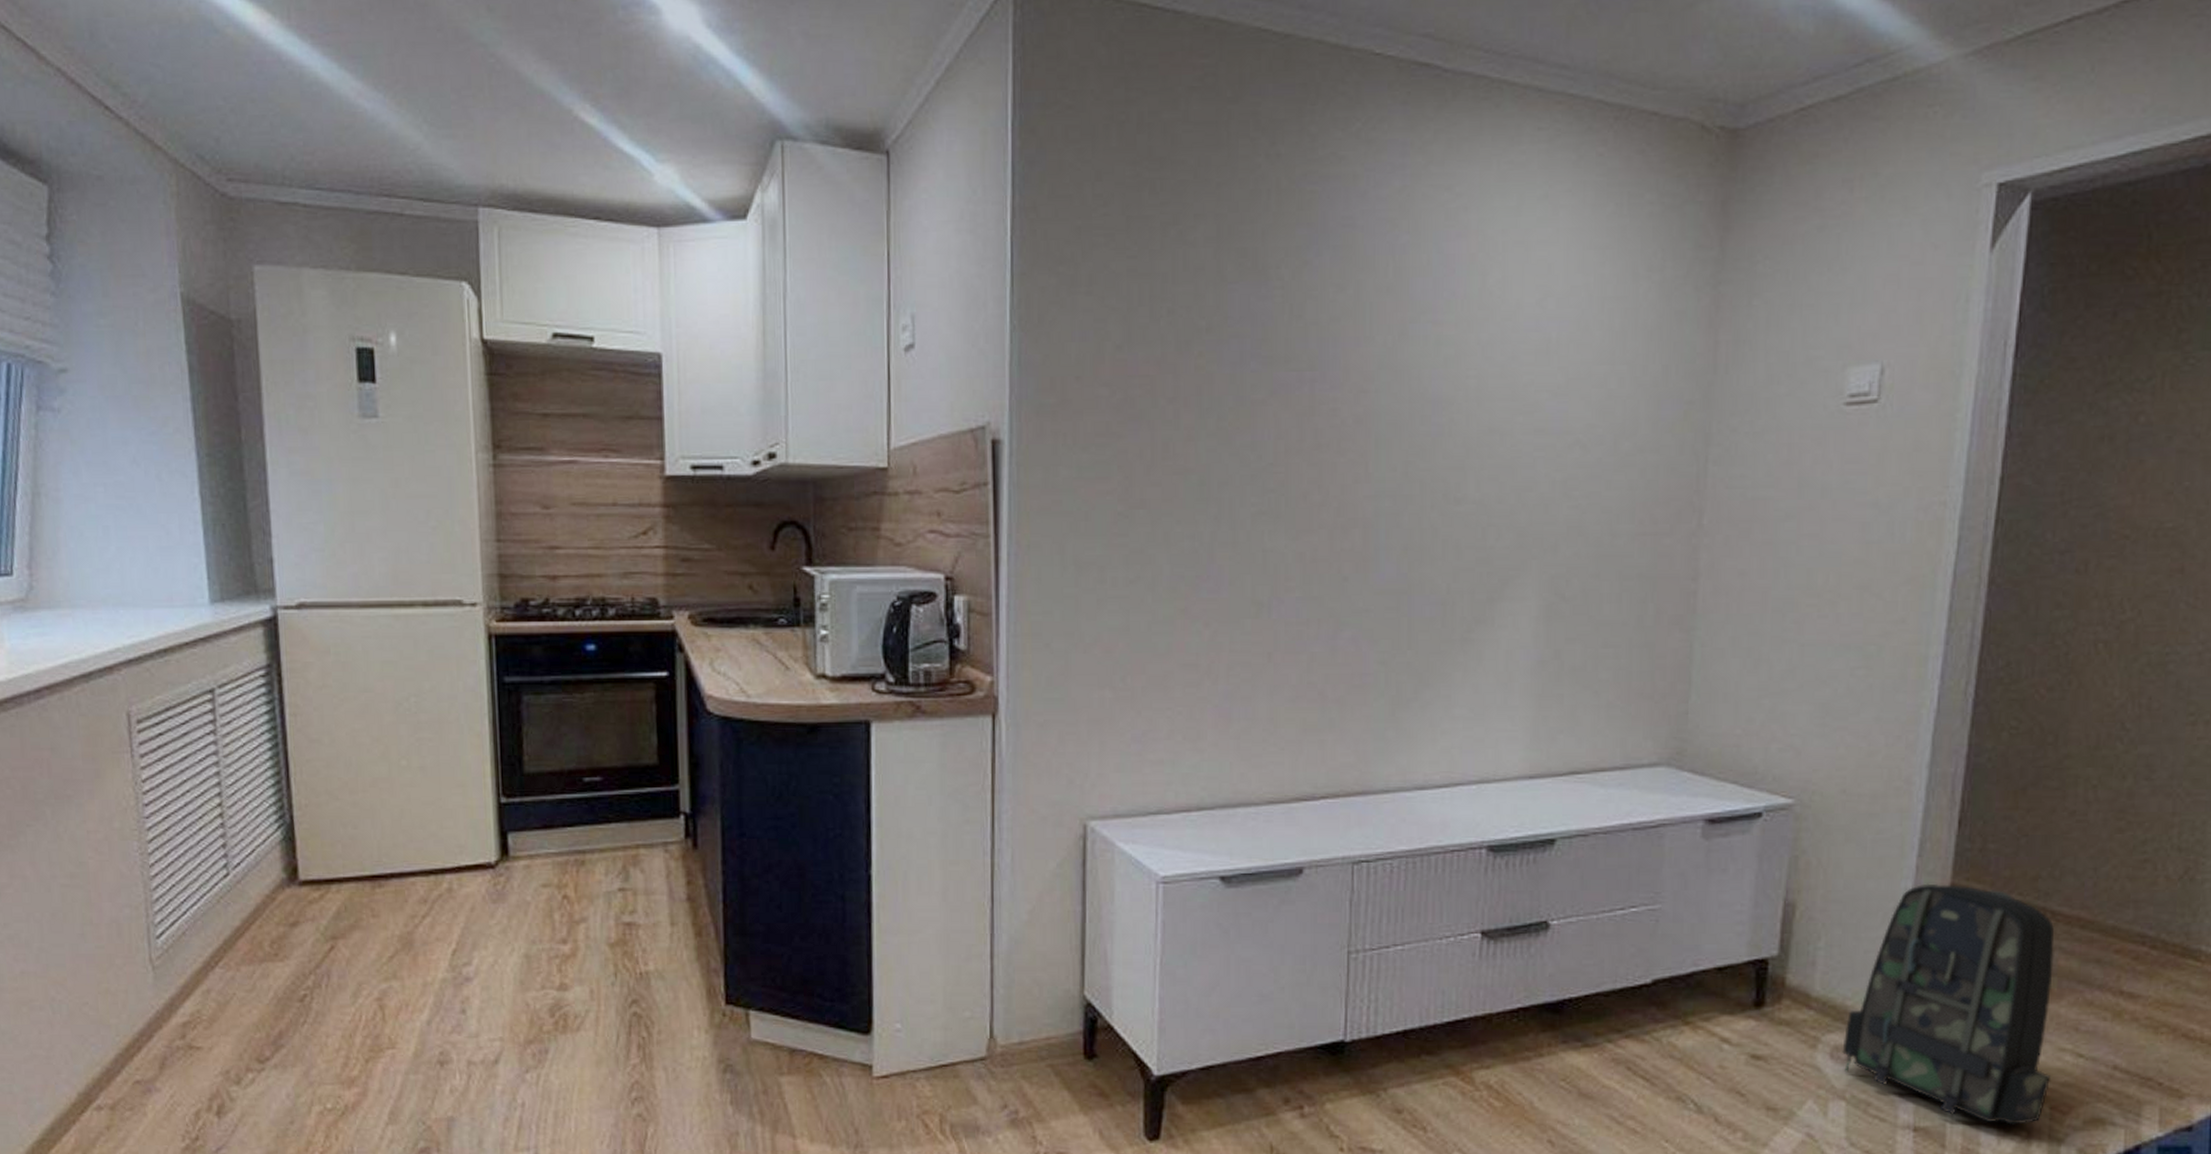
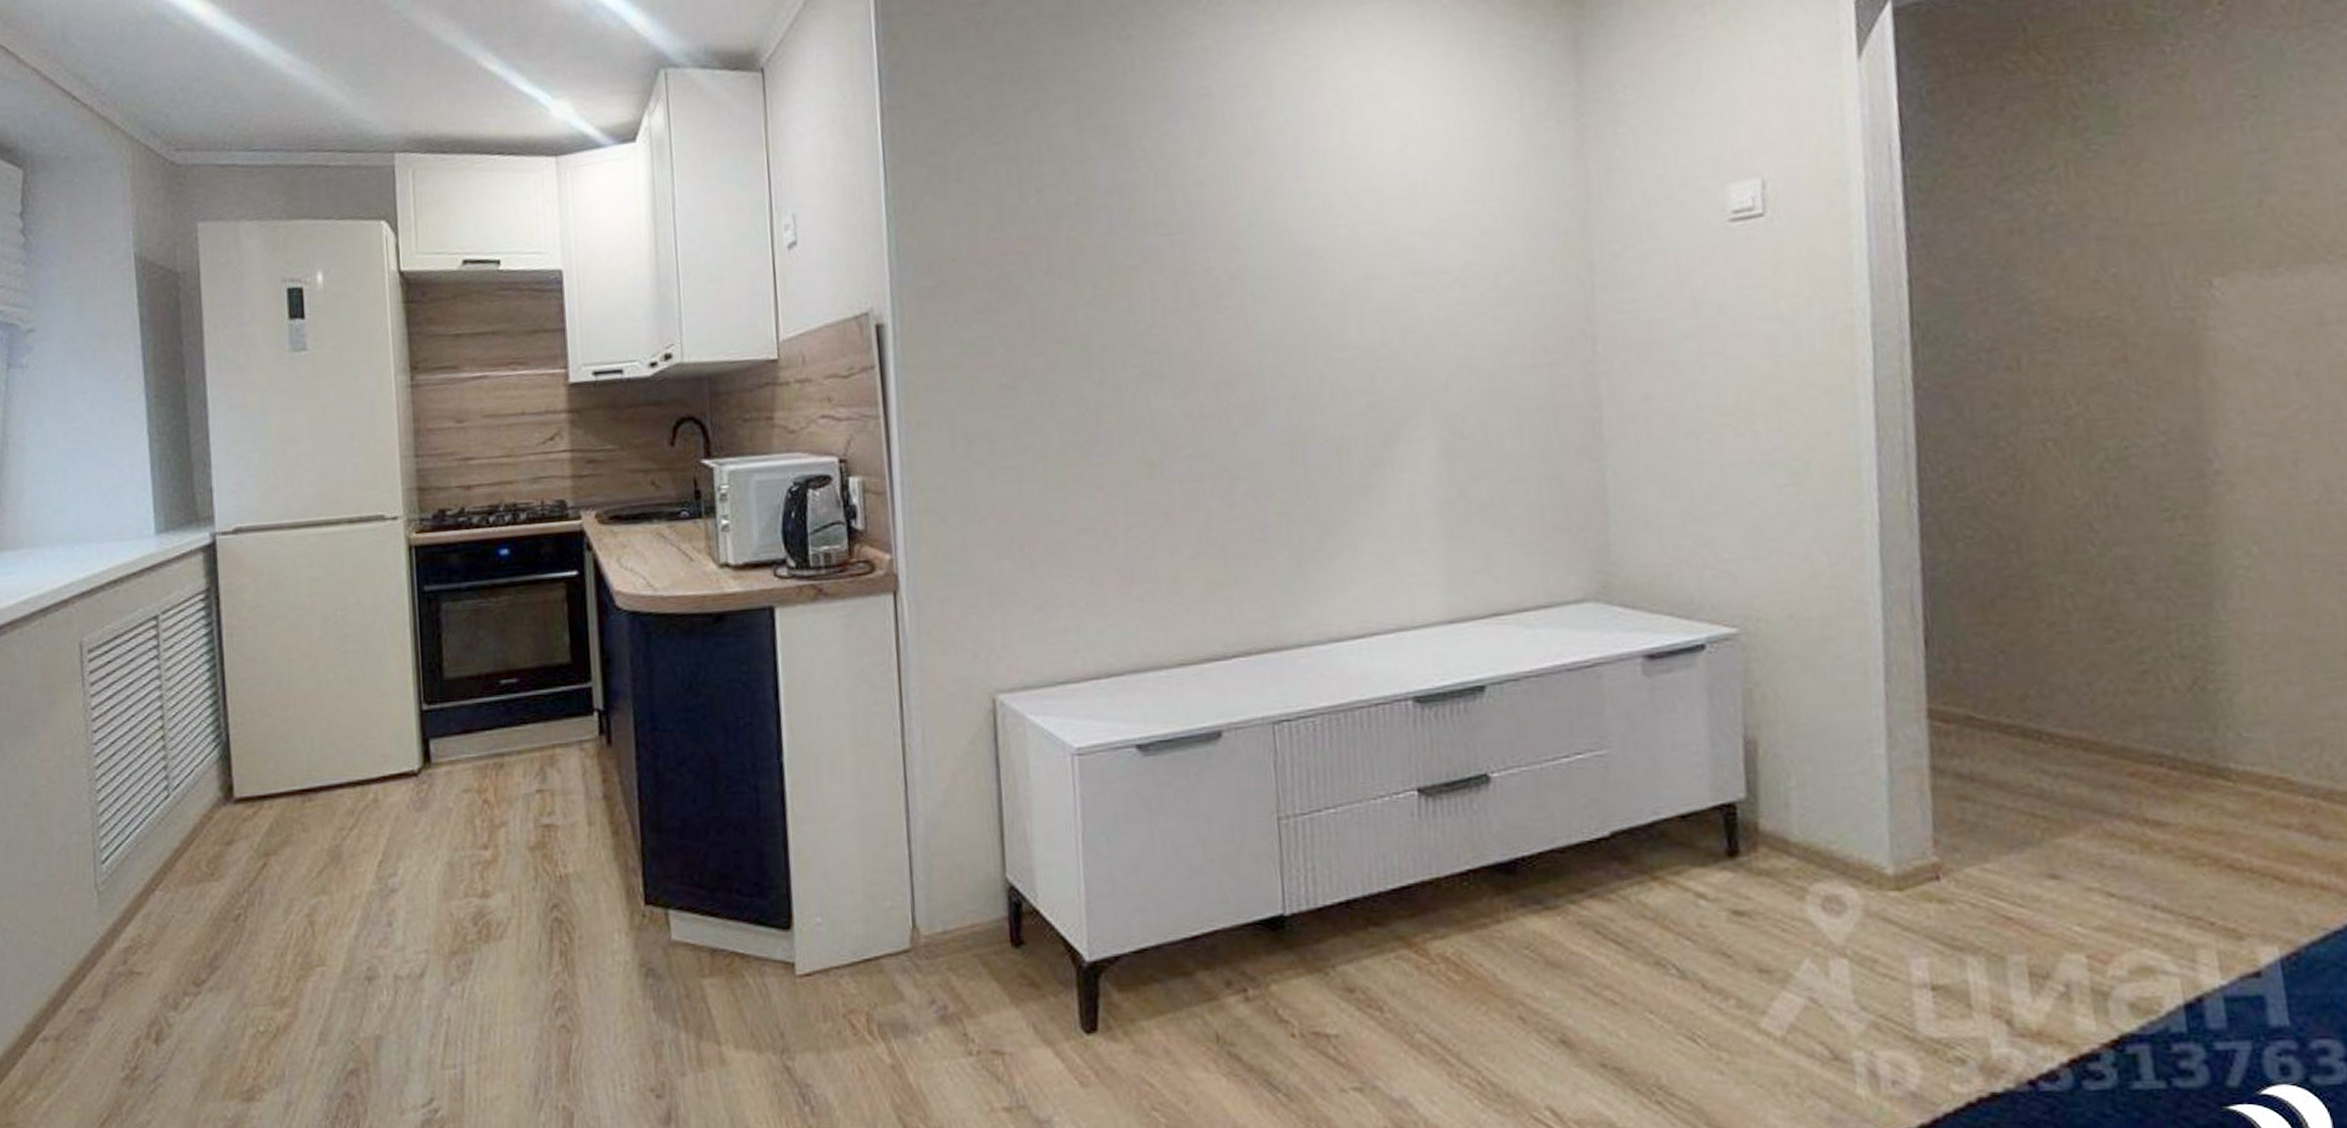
backpack: present [1842,883,2055,1125] -> none [1834,710,2081,978]

